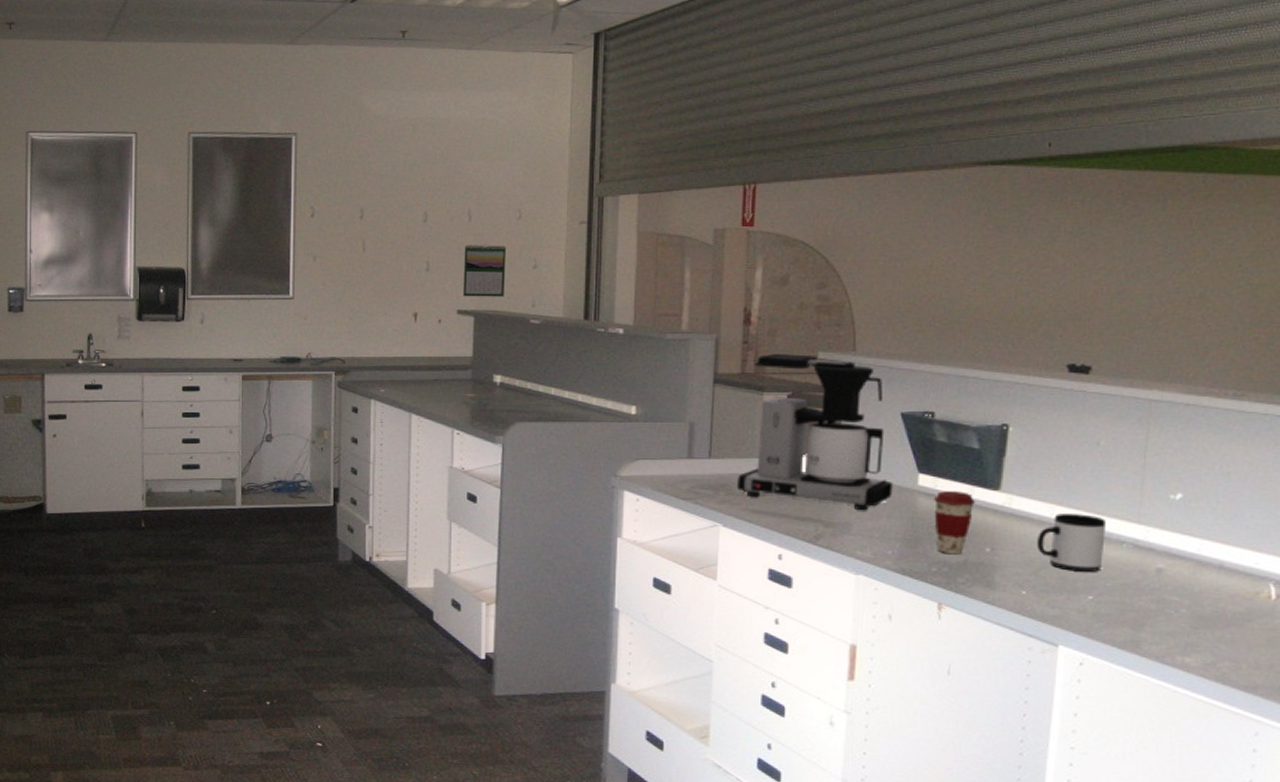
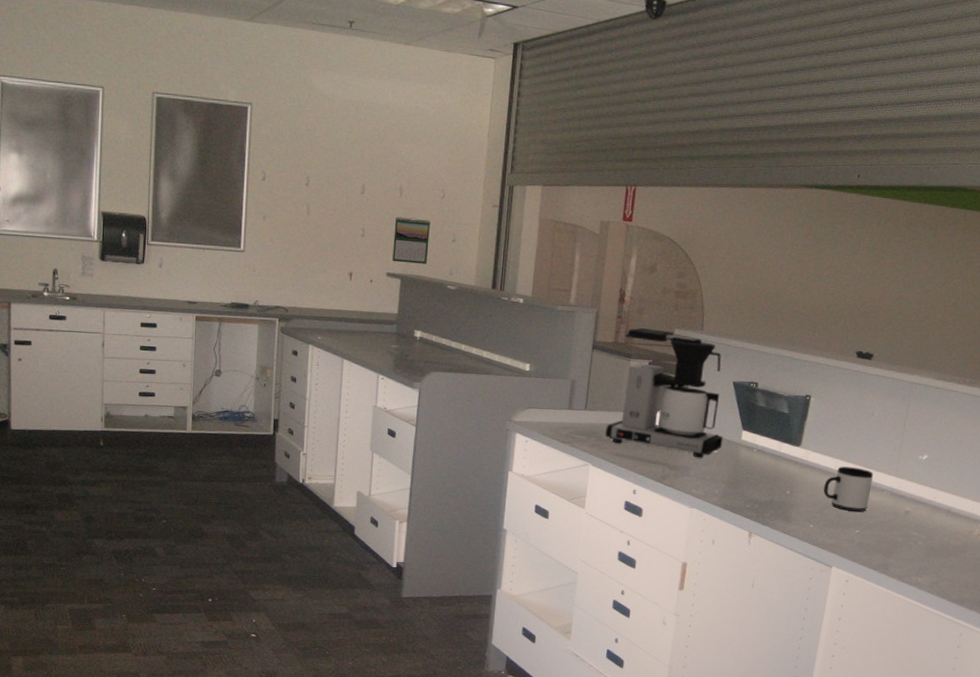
coffee cup: present [934,491,975,555] -> none [751,445,782,495]

